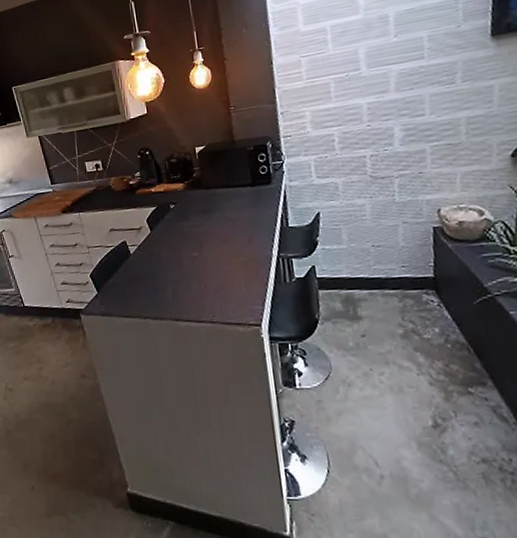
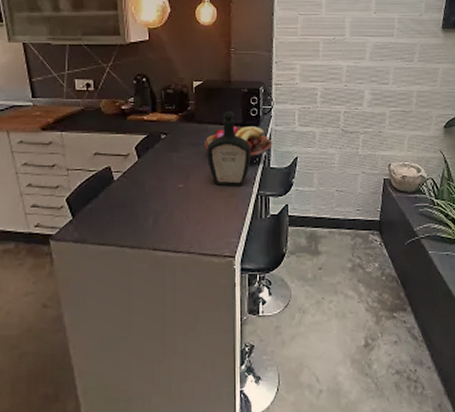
fruit basket: none [214,184,289,222] -> present [204,125,272,161]
bottle: none [217,172,267,252] -> present [207,111,251,187]

